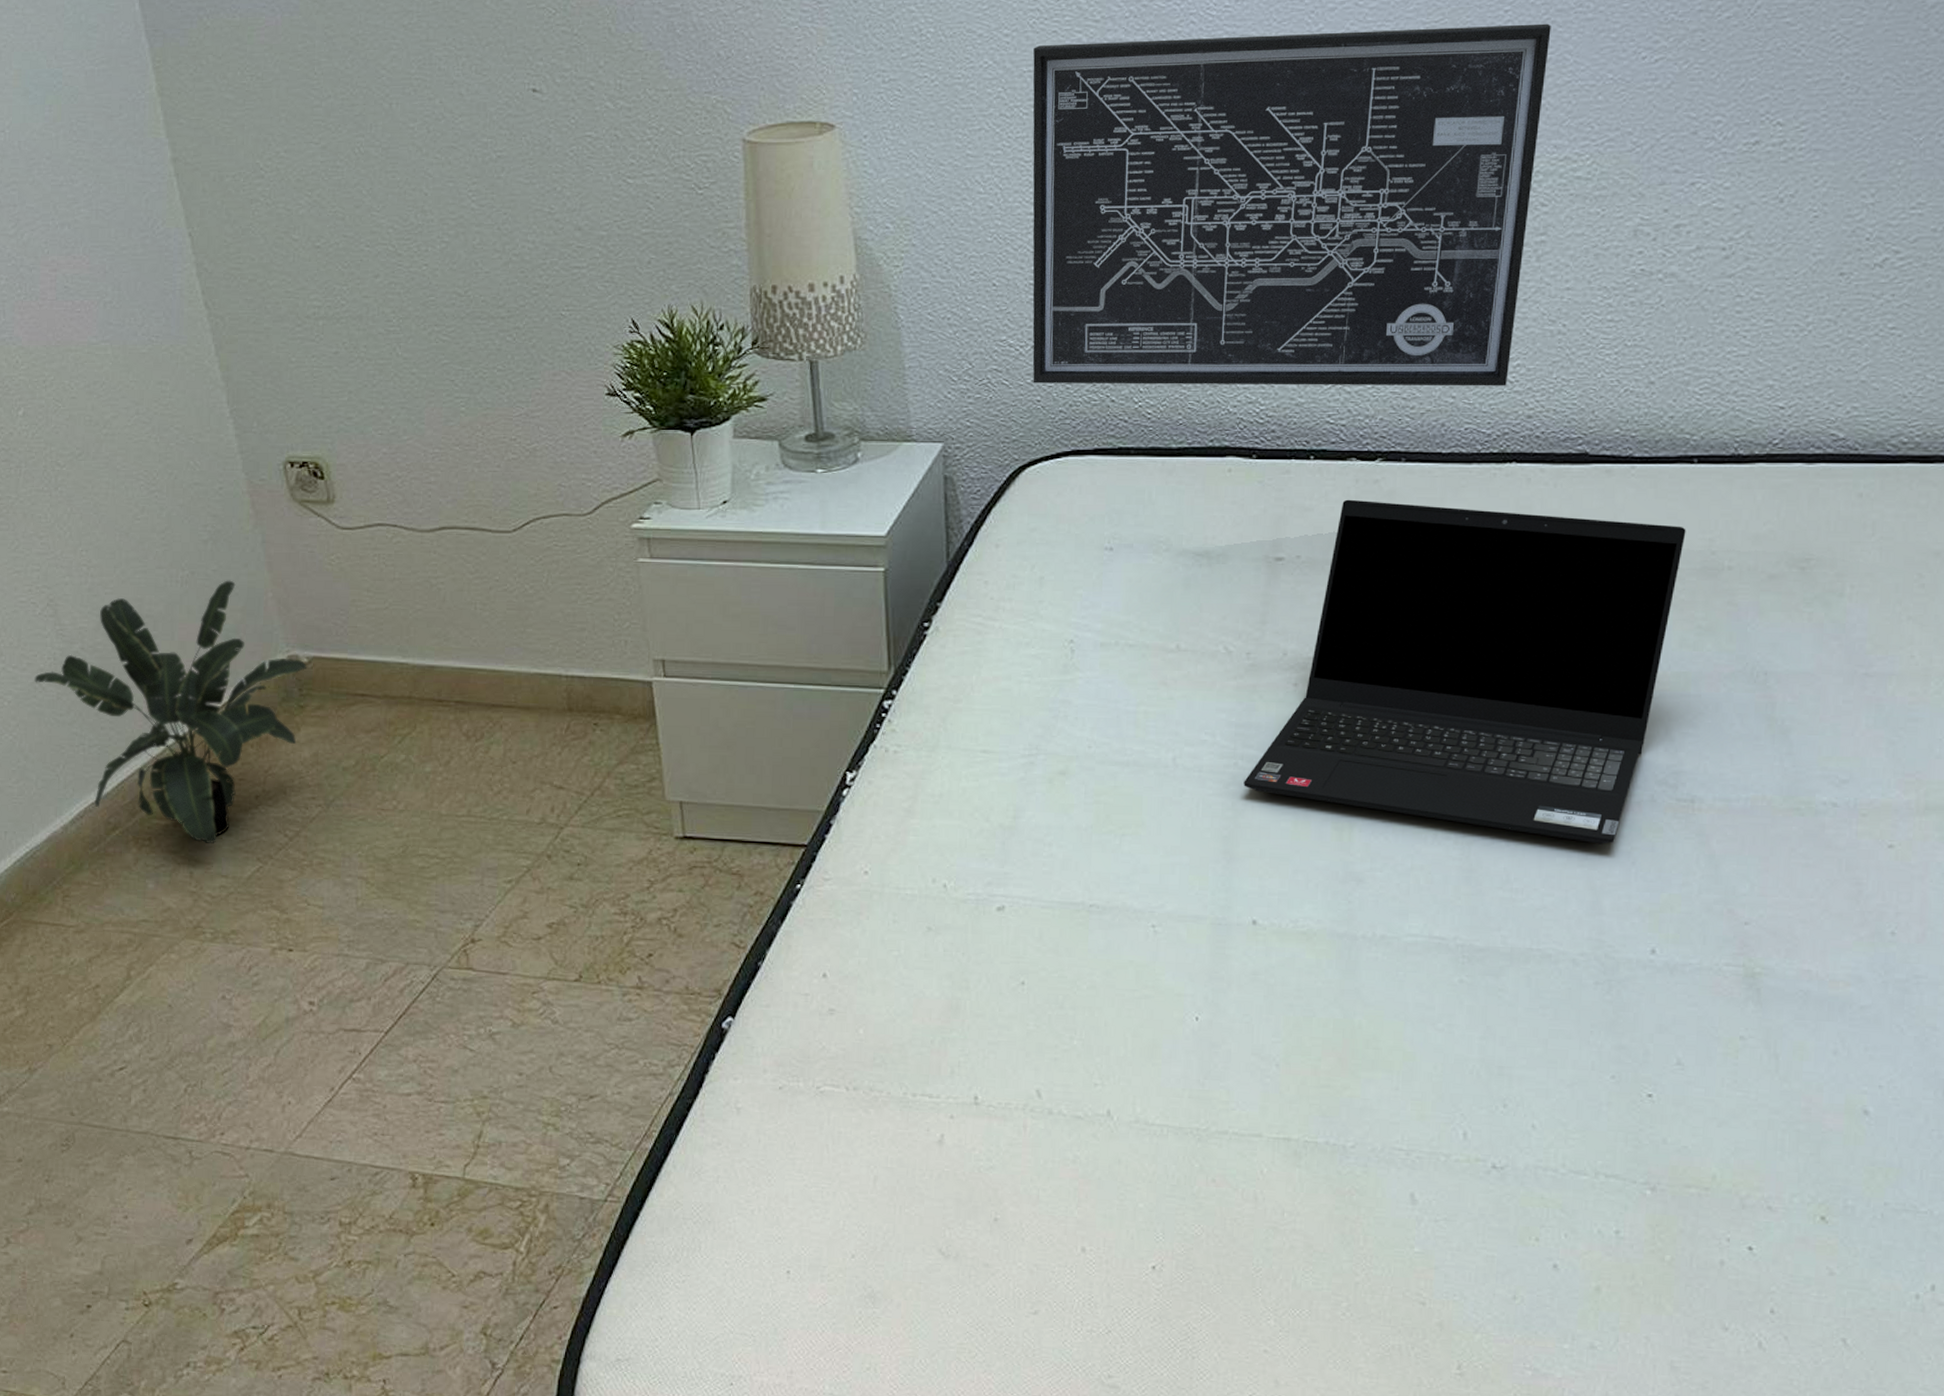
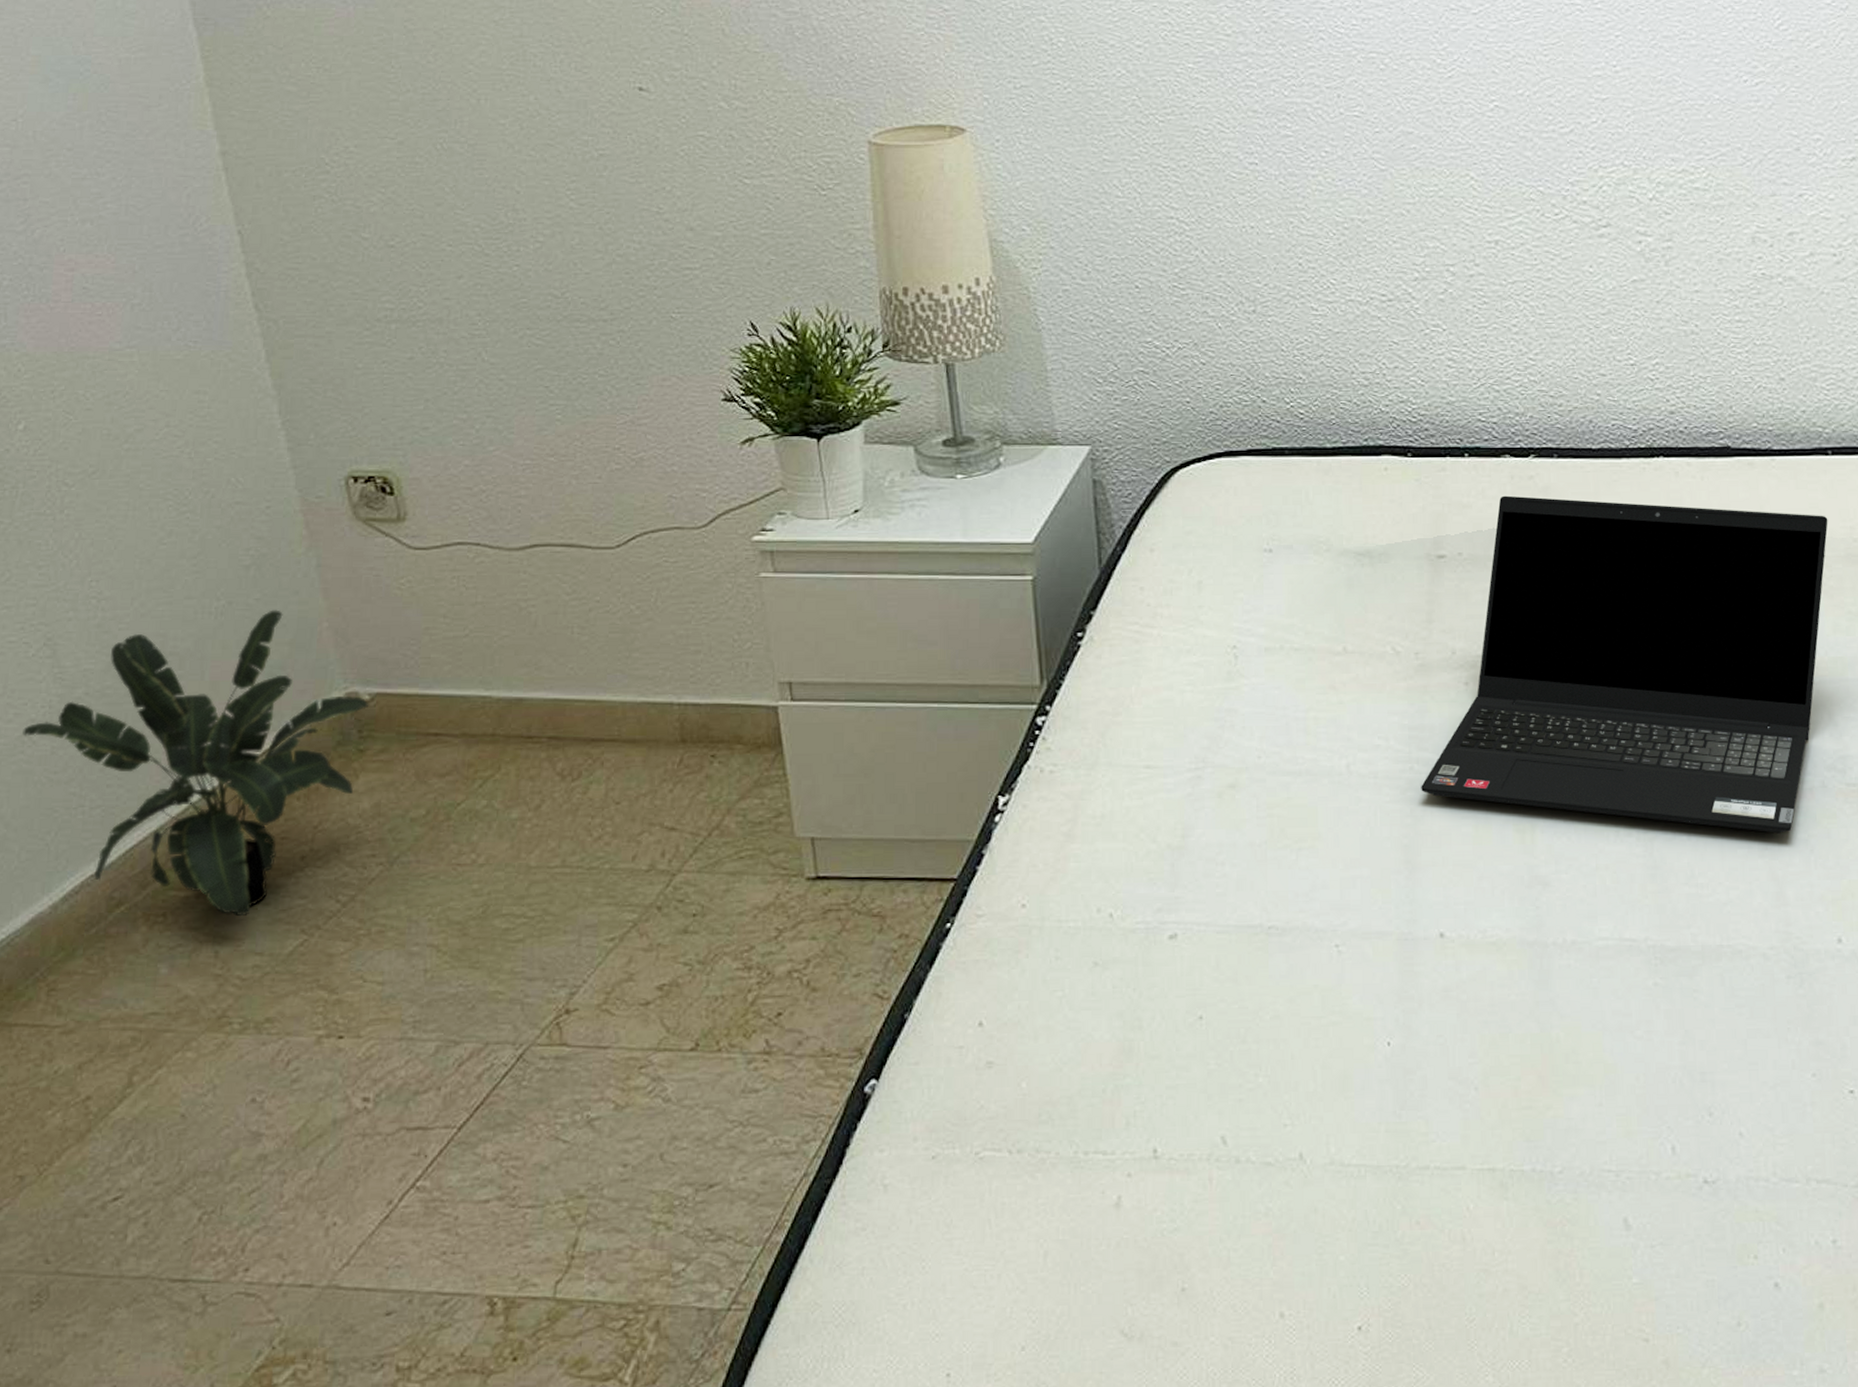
wall art: present [1032,23,1551,386] -> none [1167,48,1660,385]

